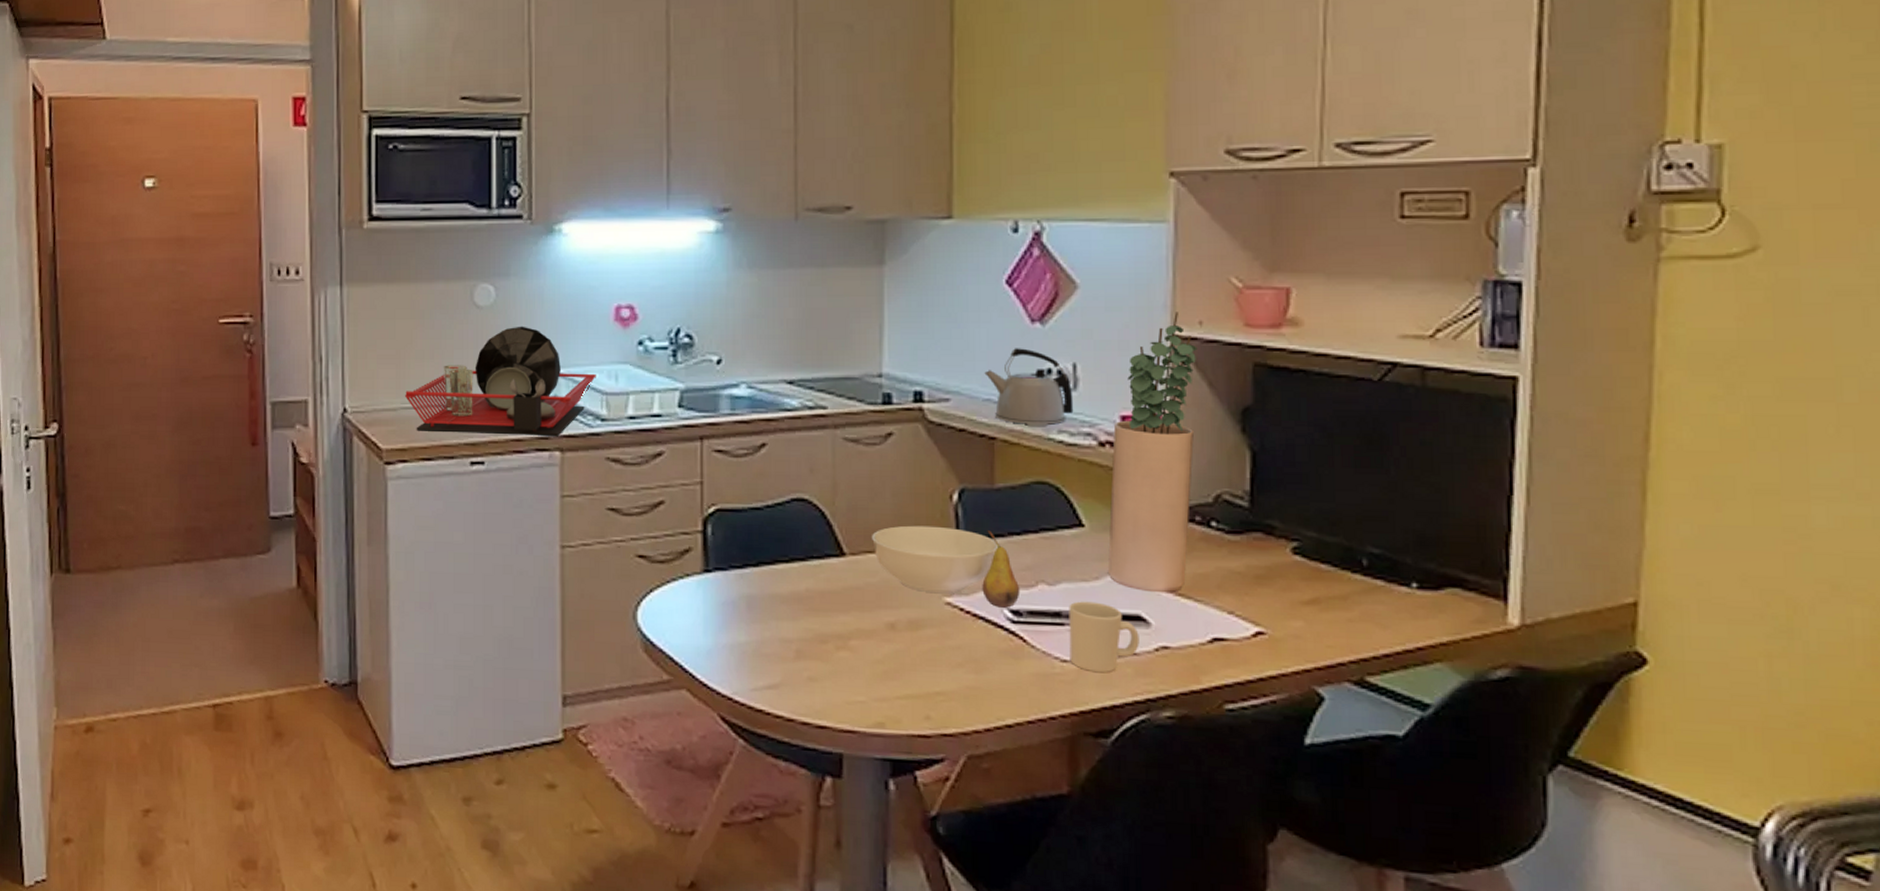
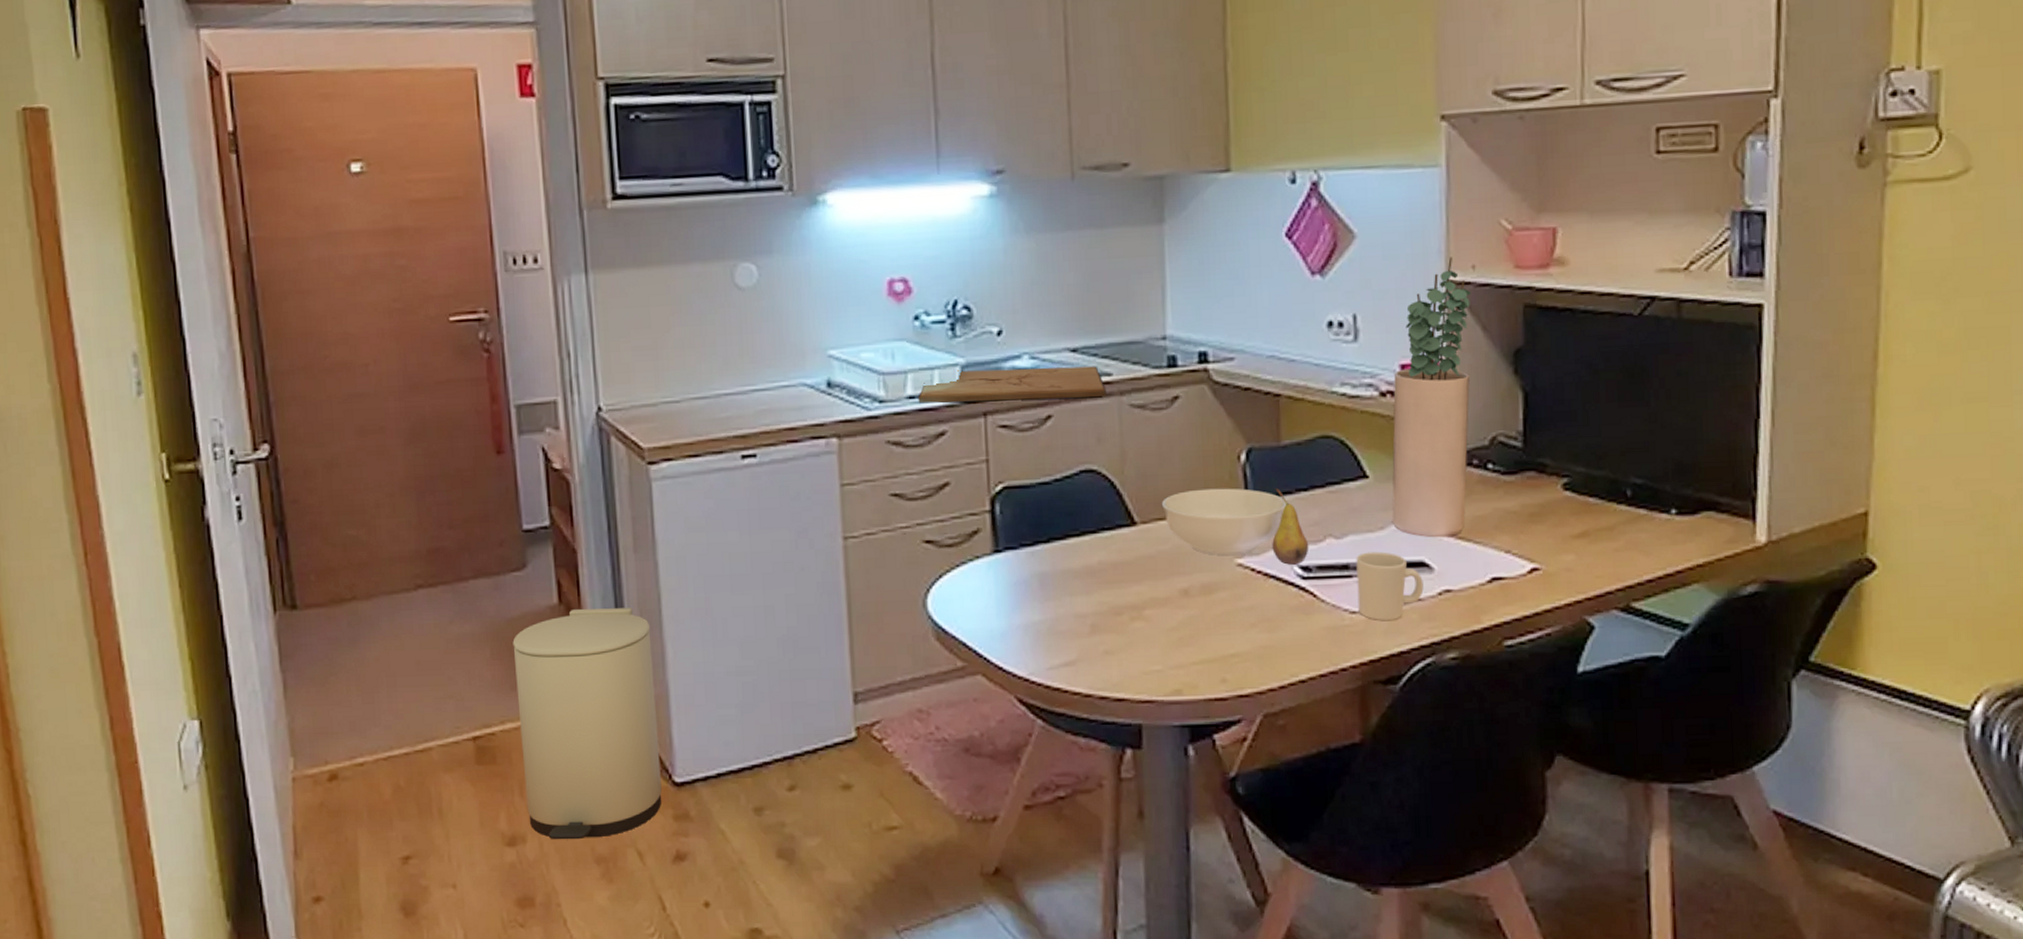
pedal bin: none [254,593,379,811] -> present [512,608,662,840]
dish rack: present [405,326,596,436] -> none [665,306,872,426]
cutting board: none [638,396,820,430] -> present [918,366,1106,404]
kettle: present [984,348,1074,427] -> none [1267,302,1355,382]

